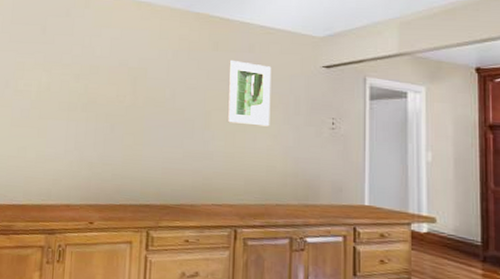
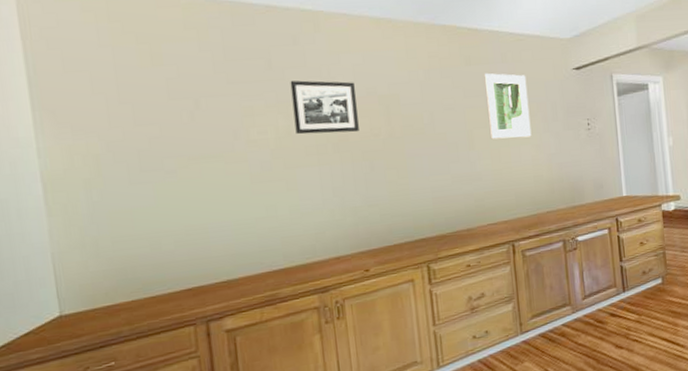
picture frame: none [54,46,110,97] -> present [290,80,359,135]

